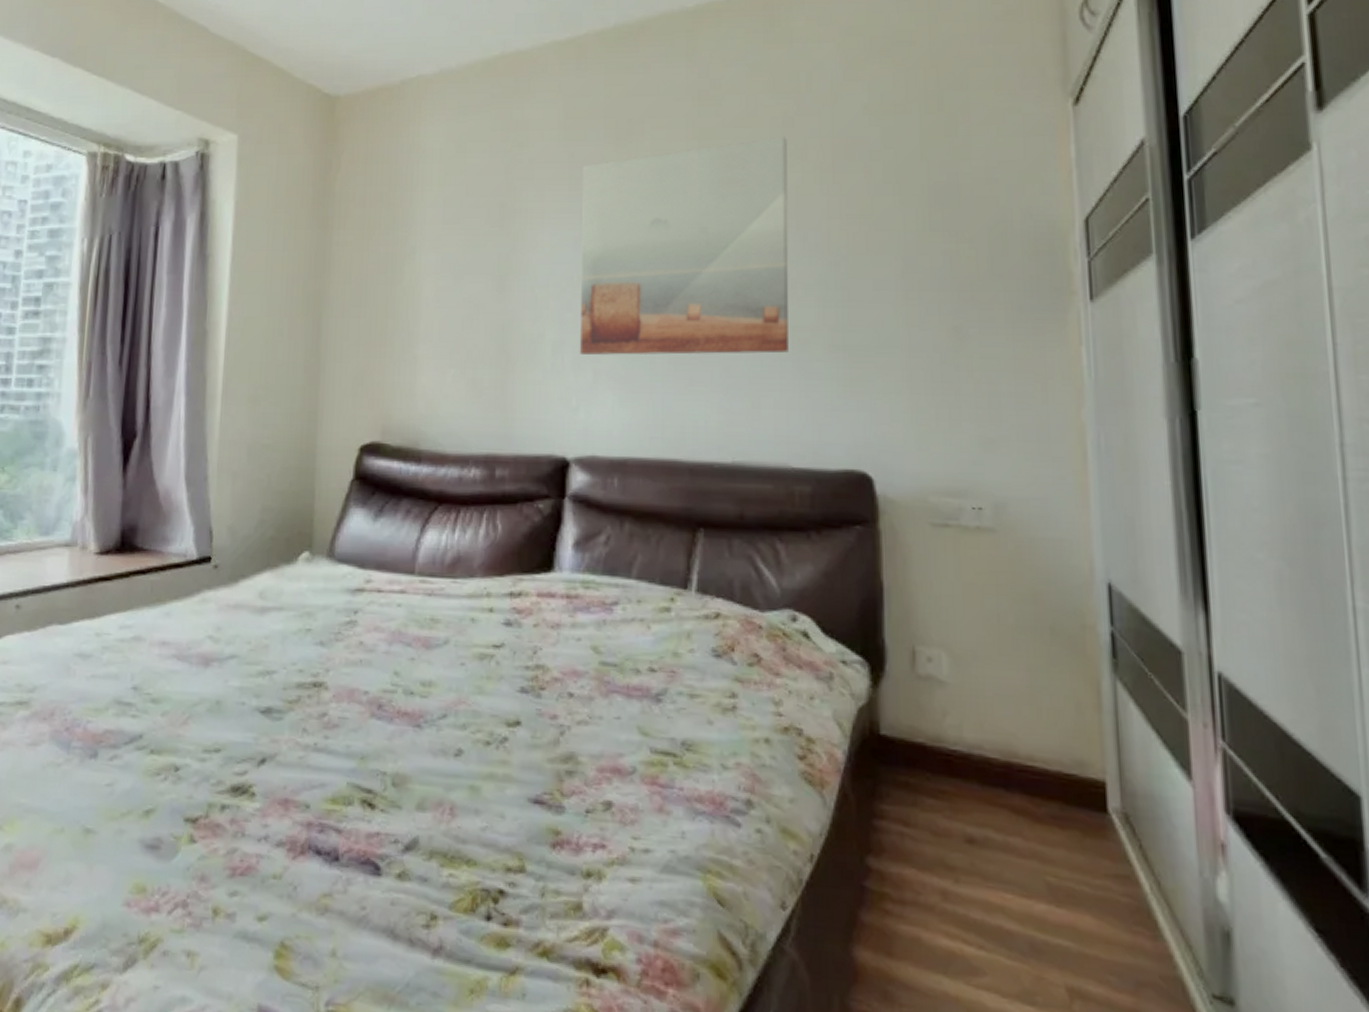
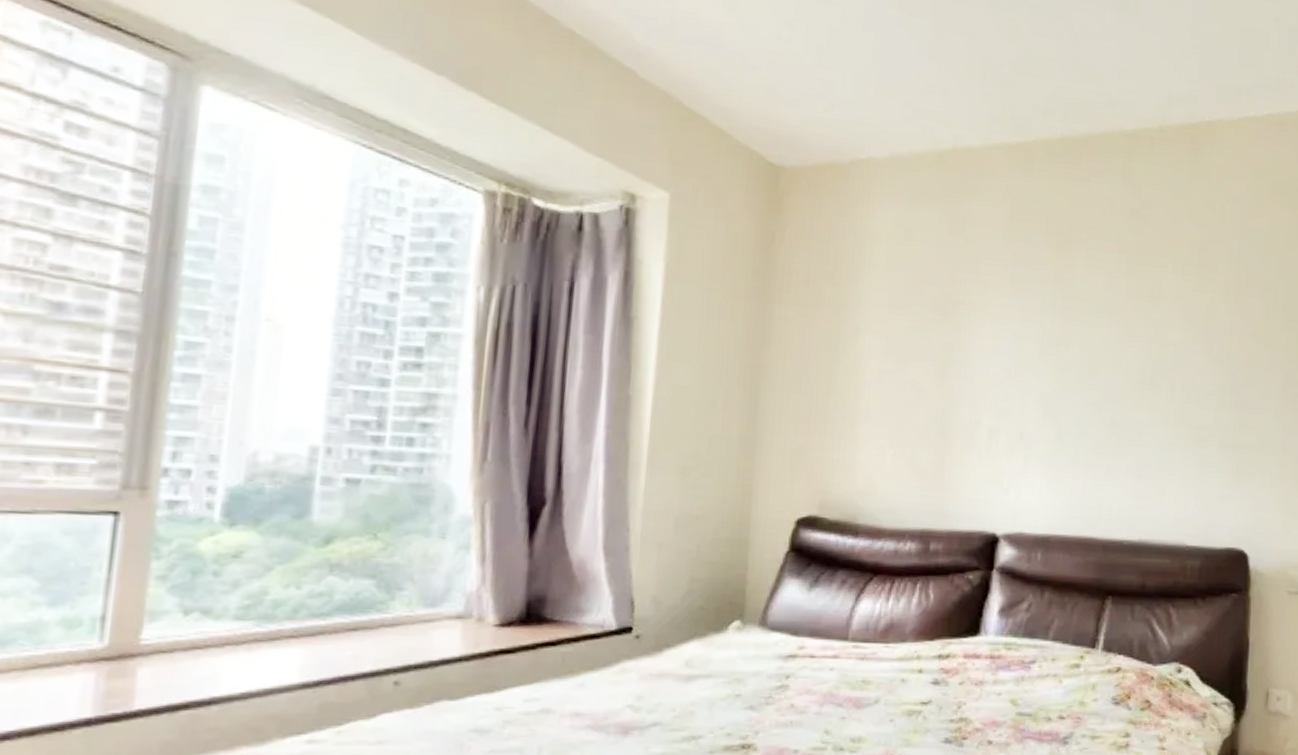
wall art: present [579,136,789,355] -> none [1012,259,1202,448]

